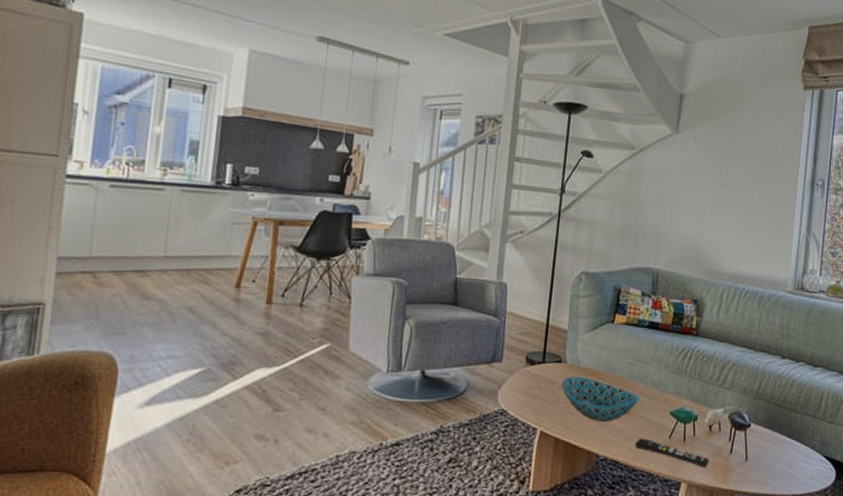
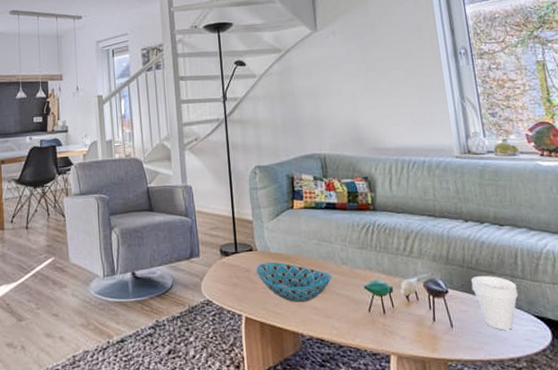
remote control: present [635,438,710,468] -> none [337,314,415,339]
cup: none [773,413,816,468] -> present [471,276,519,330]

